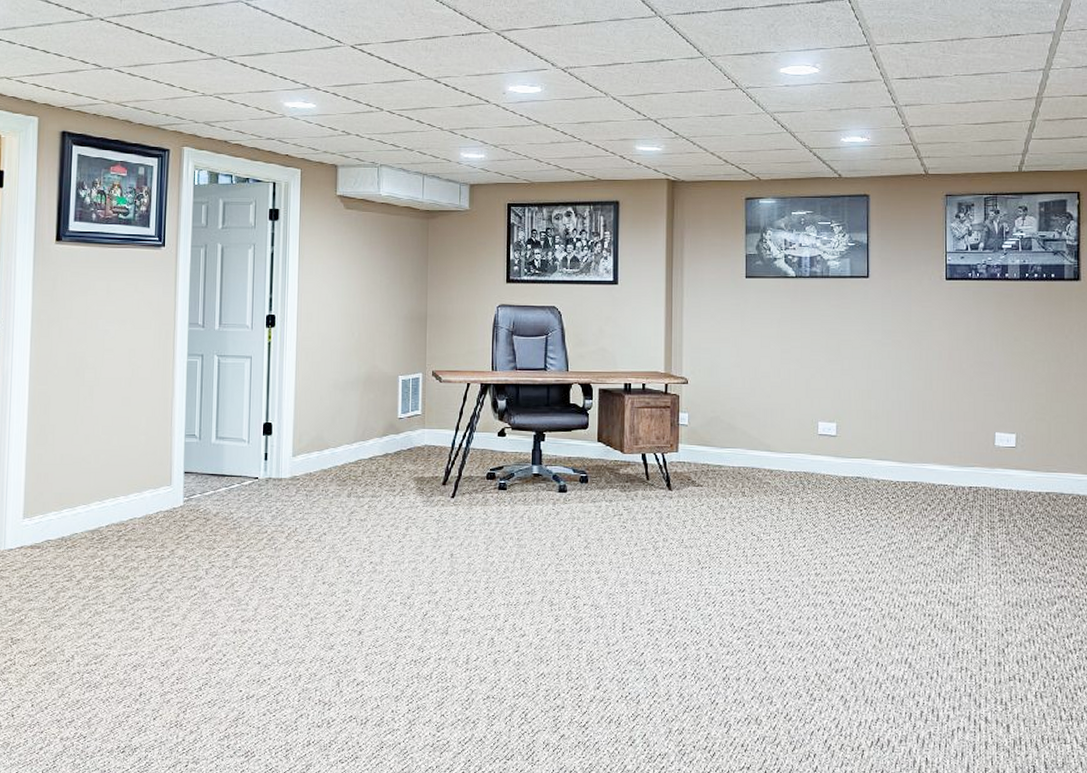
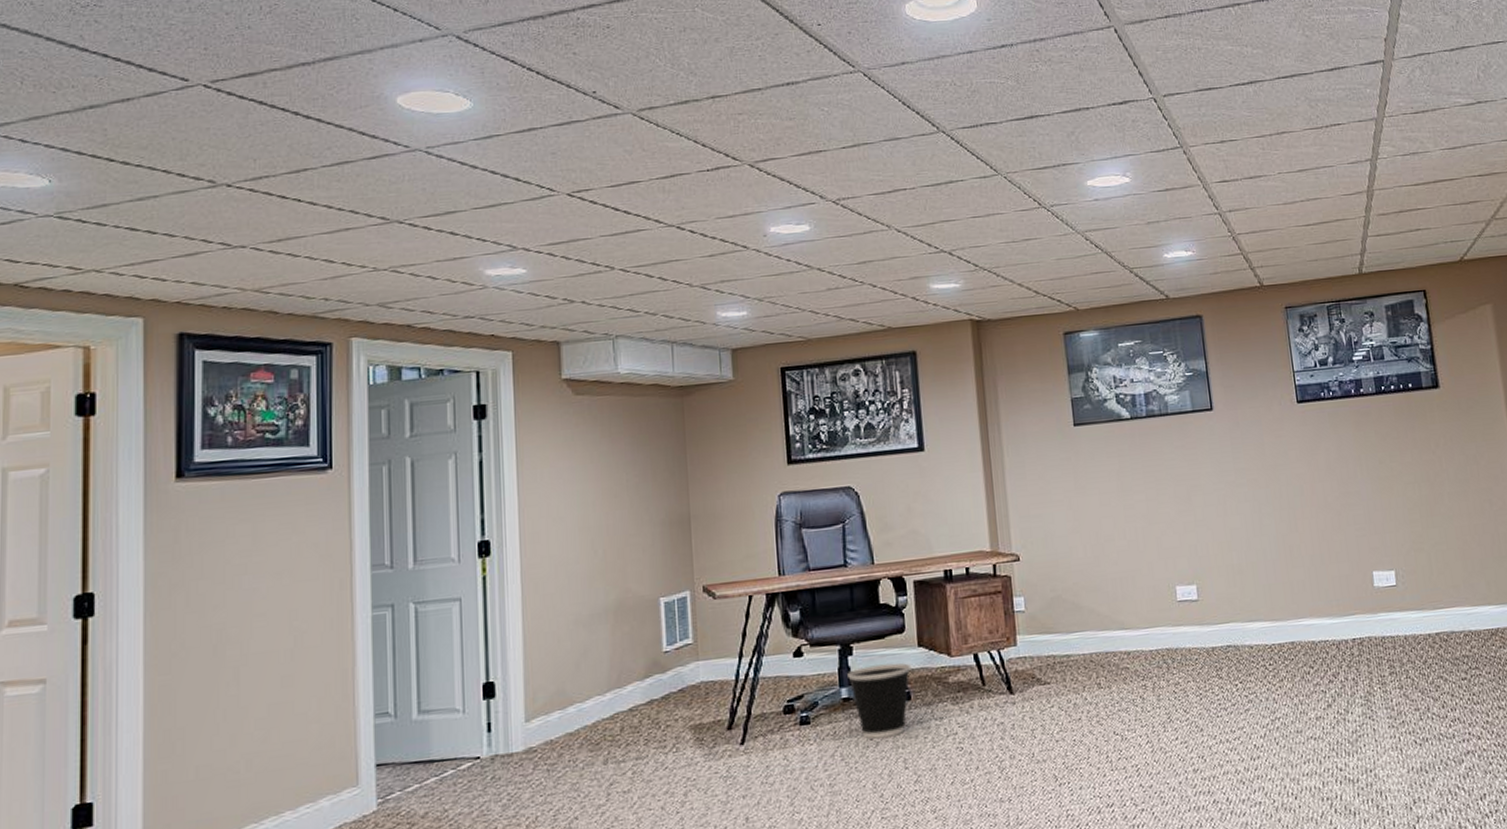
wastebasket: none [539,451,590,509] -> present [847,663,910,739]

